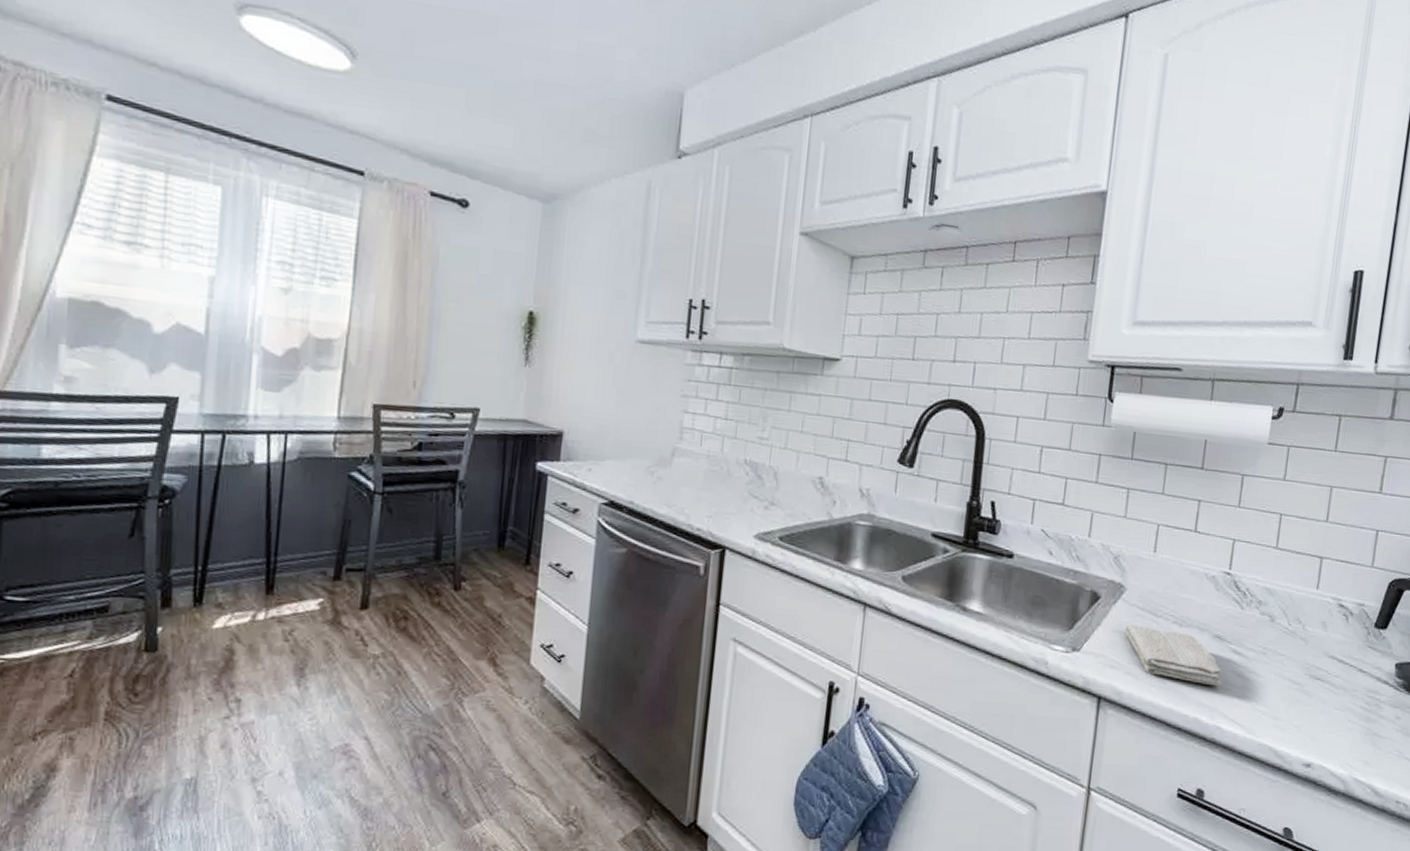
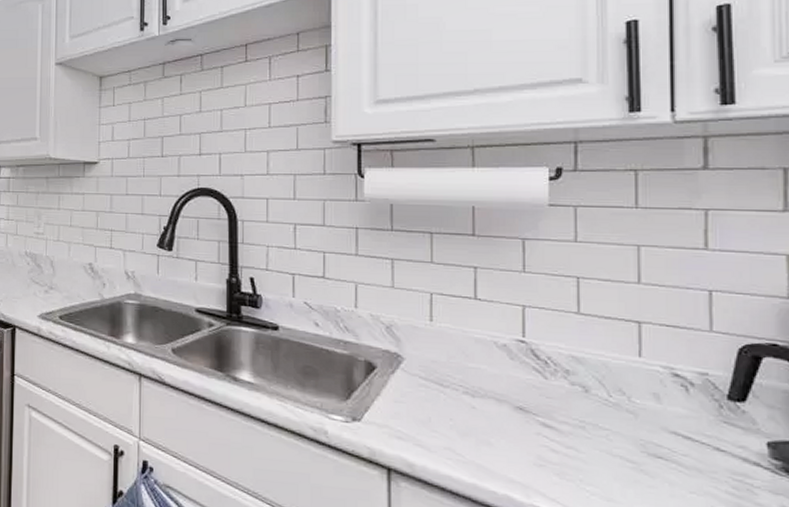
washcloth: present [1124,624,1222,686] -> none [408,394,533,461]

